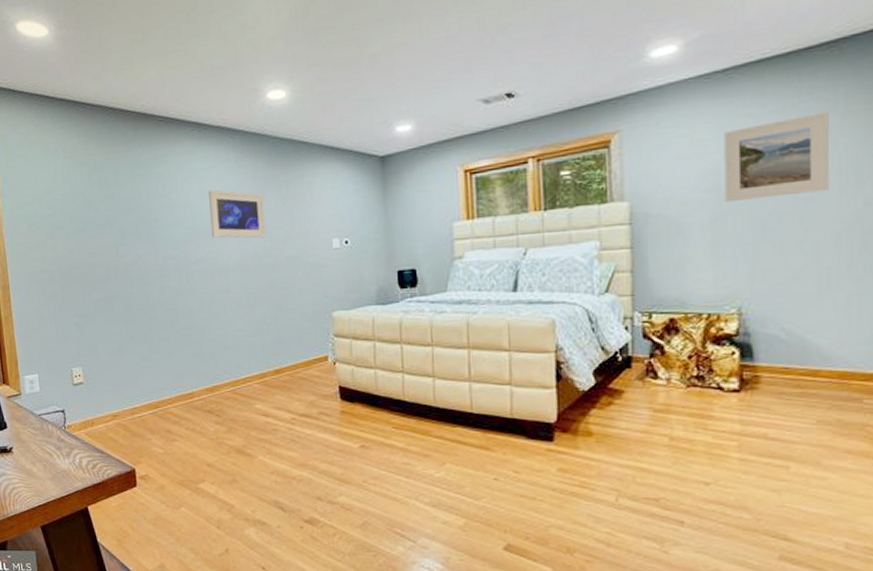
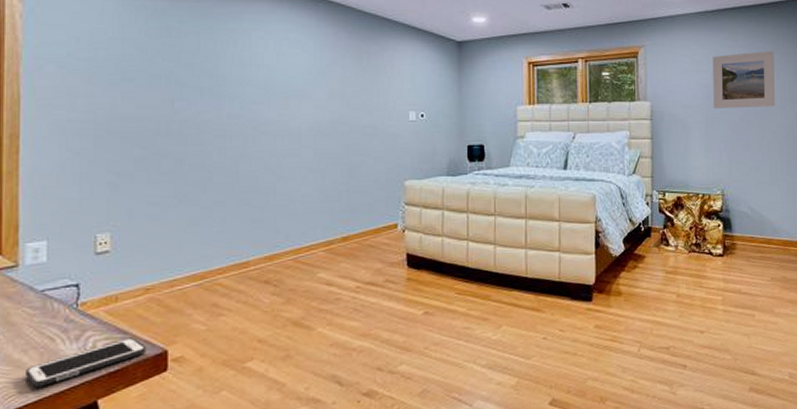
cell phone: none [36,456,119,493] -> present [26,337,146,388]
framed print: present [208,189,266,238] -> none [286,52,344,105]

